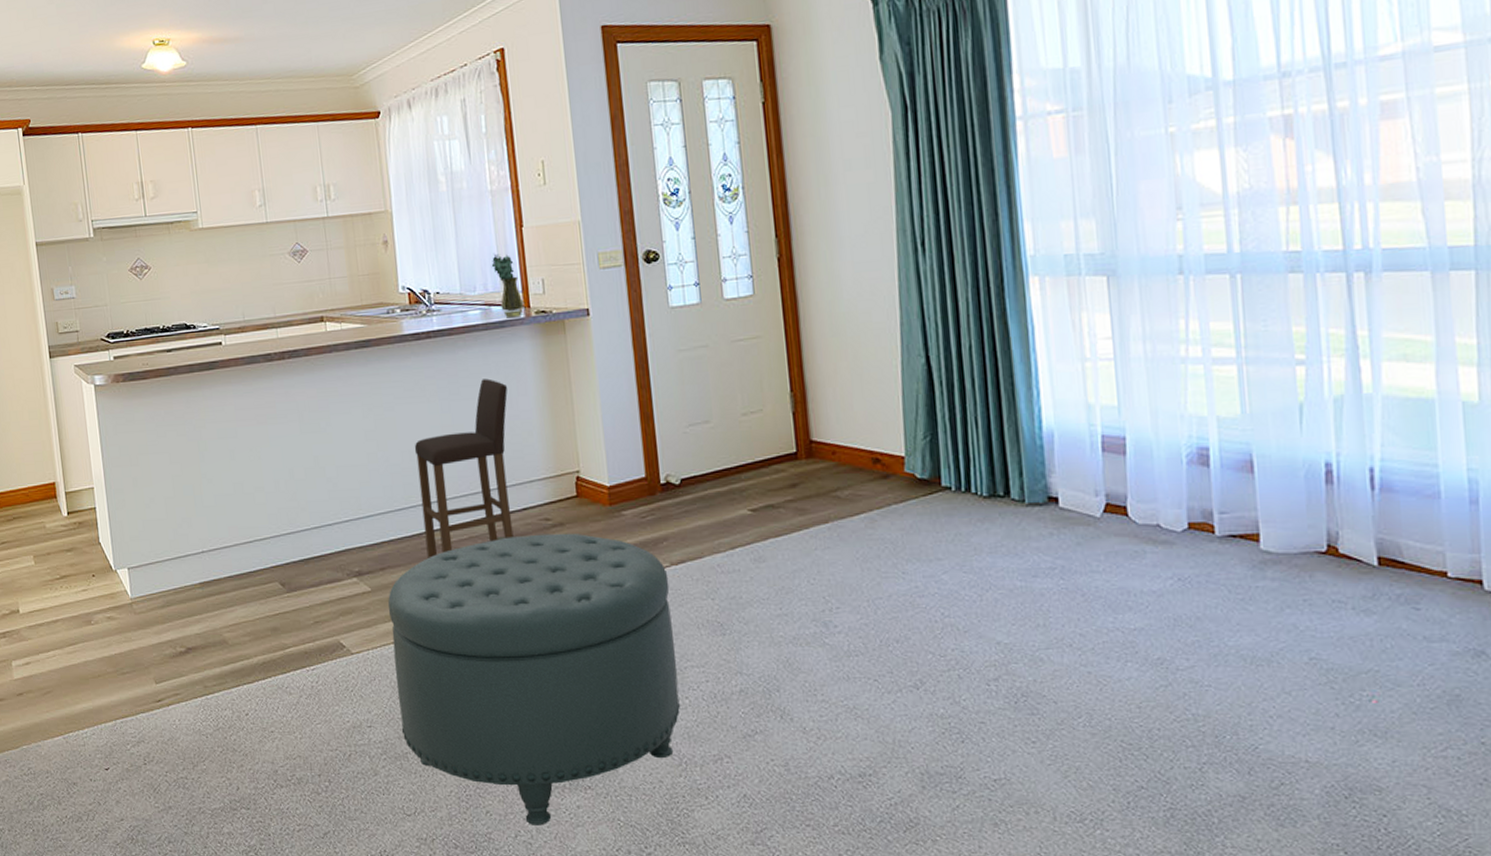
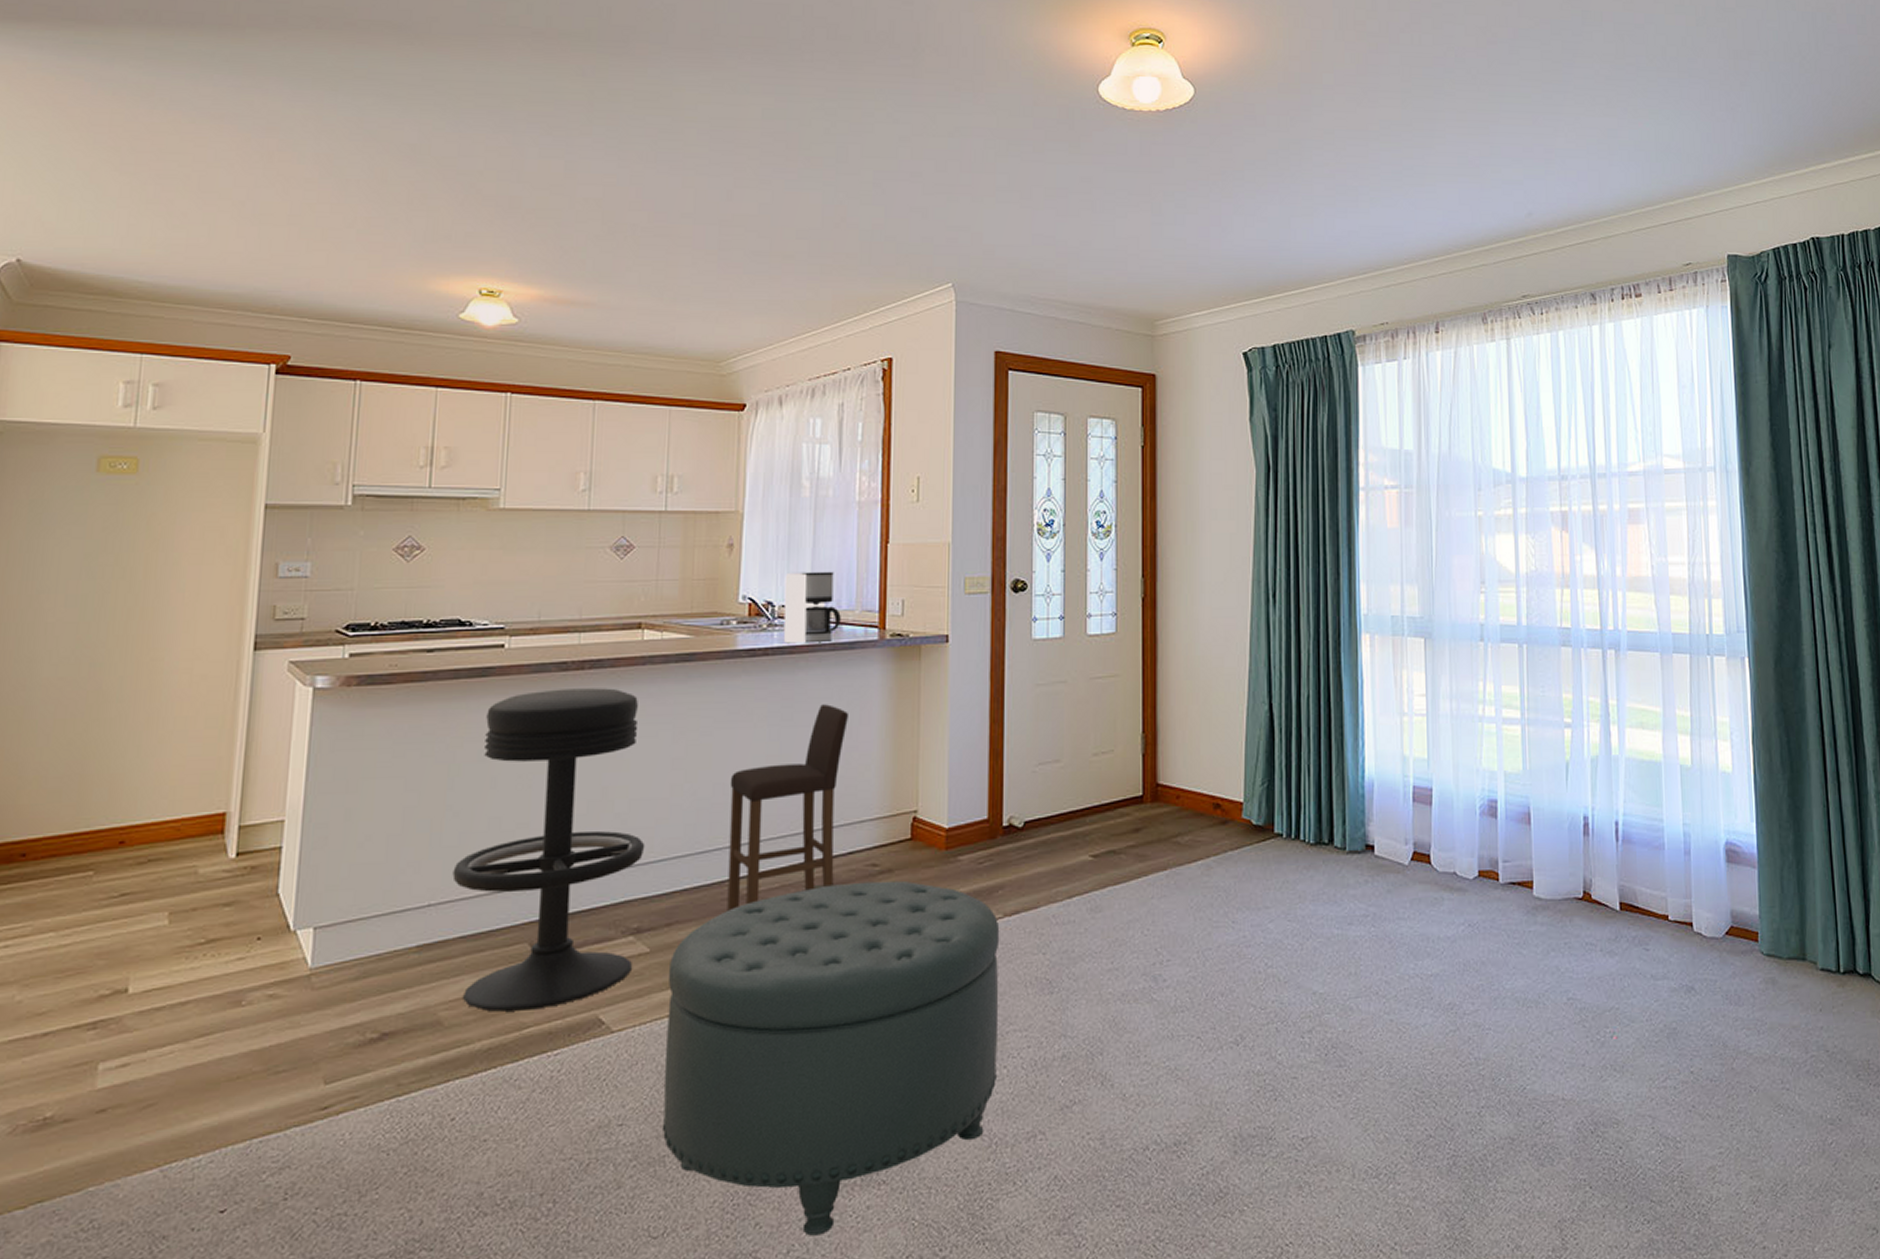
bar stool: none [215,373,359,635] -> present [452,688,645,1012]
coffee maker: none [435,258,490,327] -> present [783,571,841,644]
vase: present [491,253,525,318] -> none [848,568,879,639]

